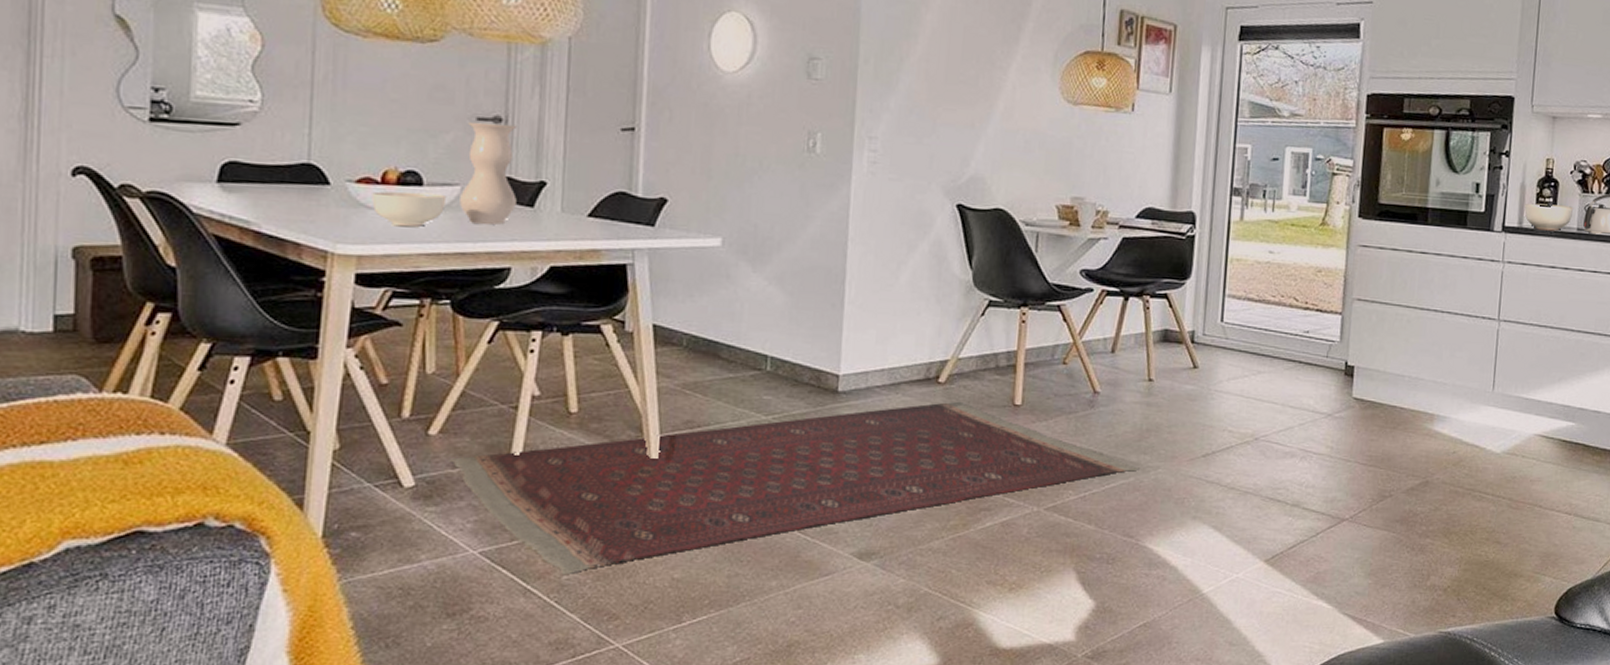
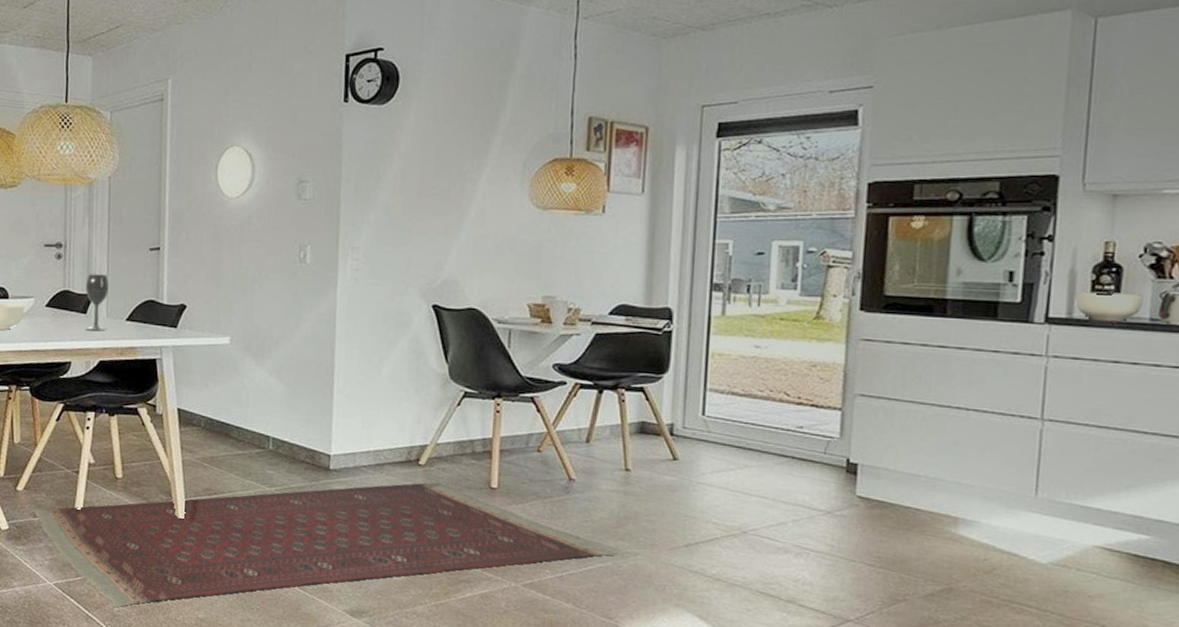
vase: present [460,121,518,225] -> none [34,247,74,328]
wine glass: none [531,157,566,230] -> present [85,274,109,332]

